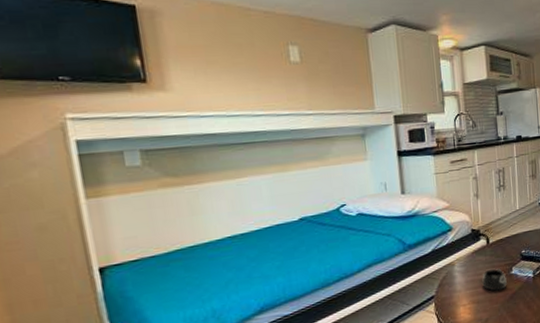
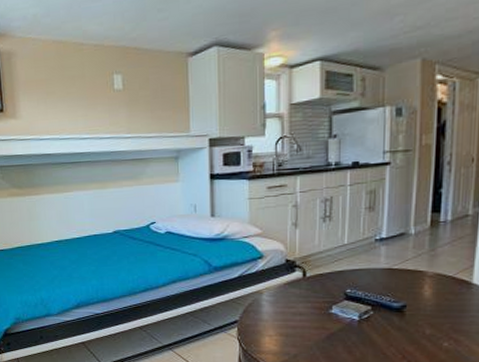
mug: present [482,267,507,291] -> none [294,303,324,328]

